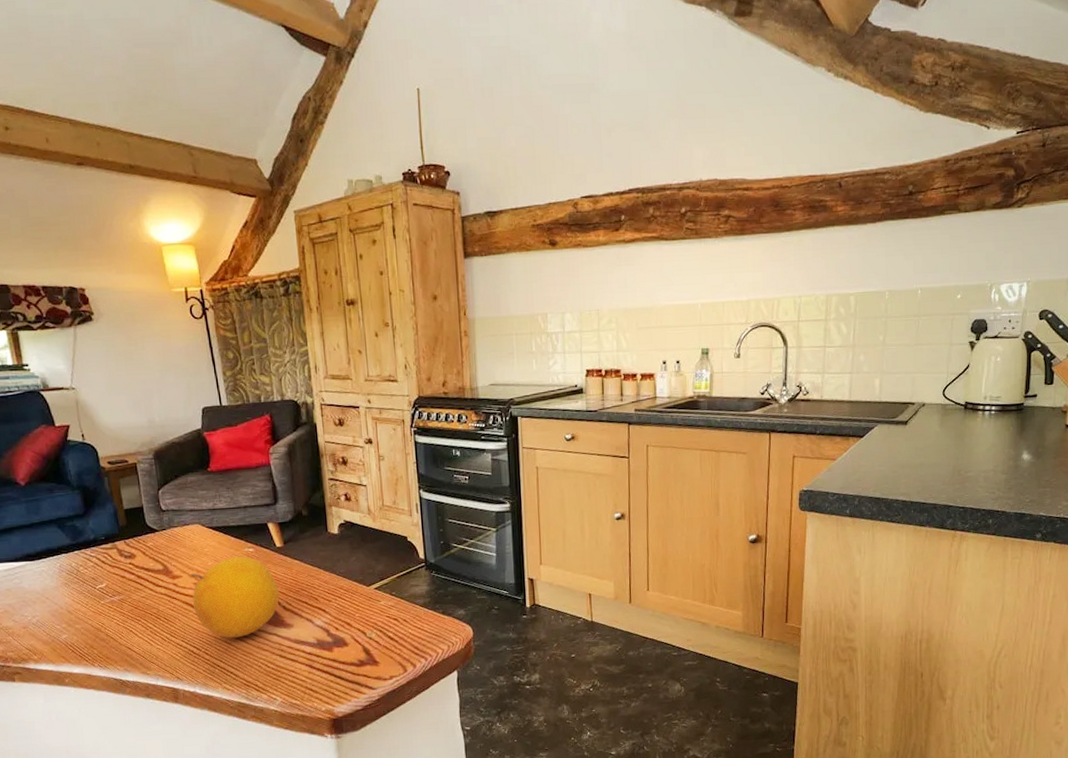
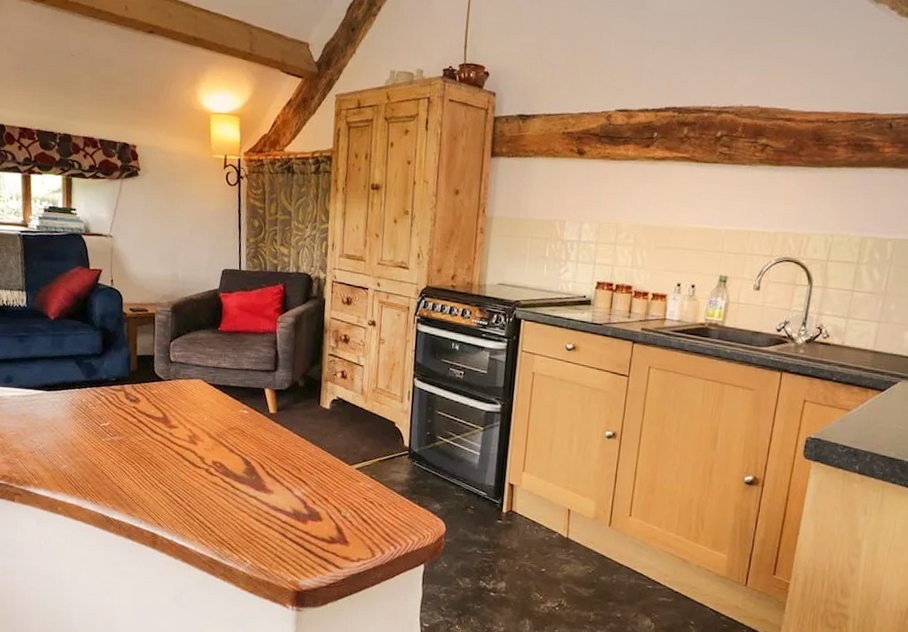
fruit: present [189,556,280,639] -> none [183,415,266,495]

